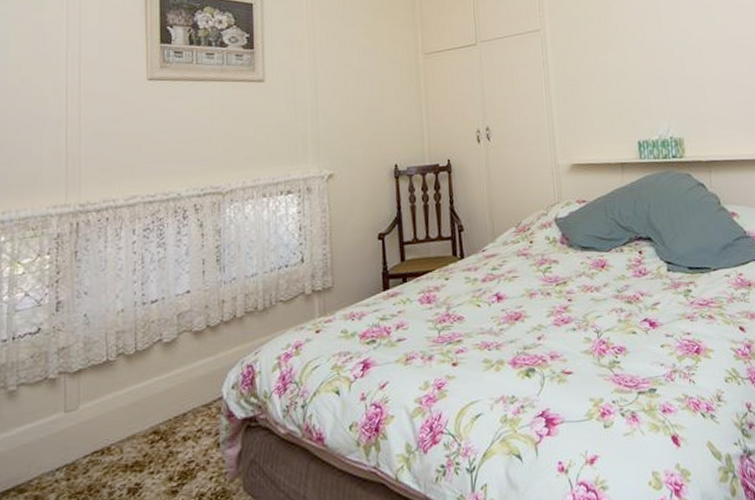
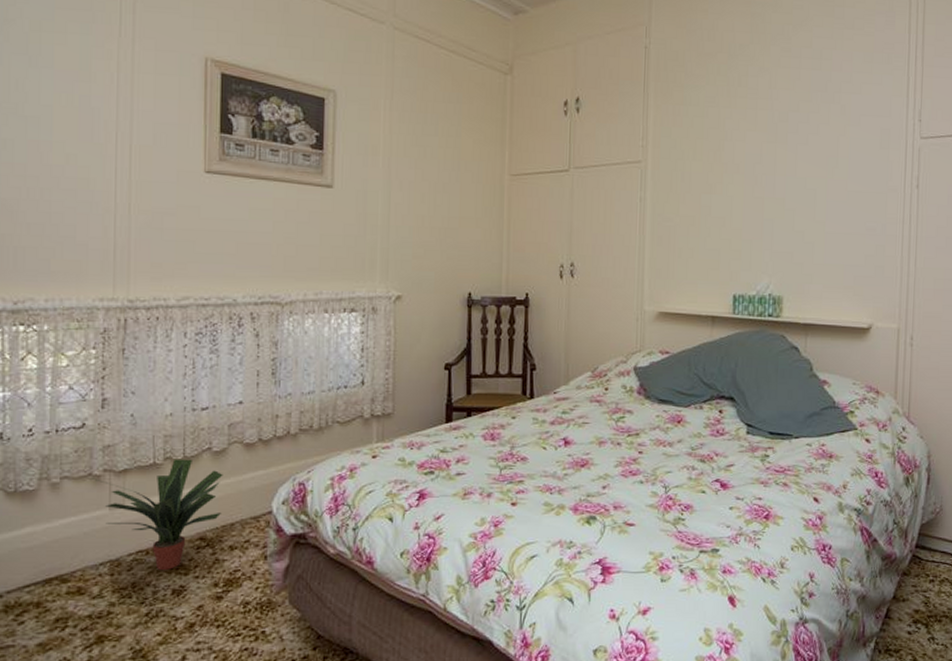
potted plant: none [46,352,174,469] -> present [91,459,223,570]

